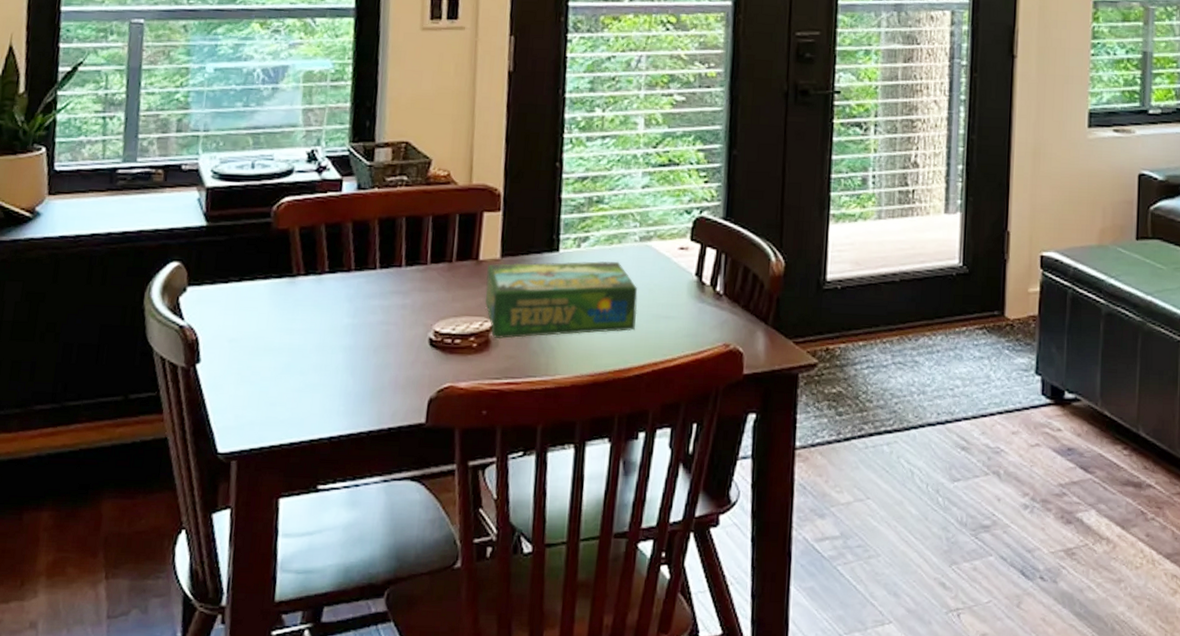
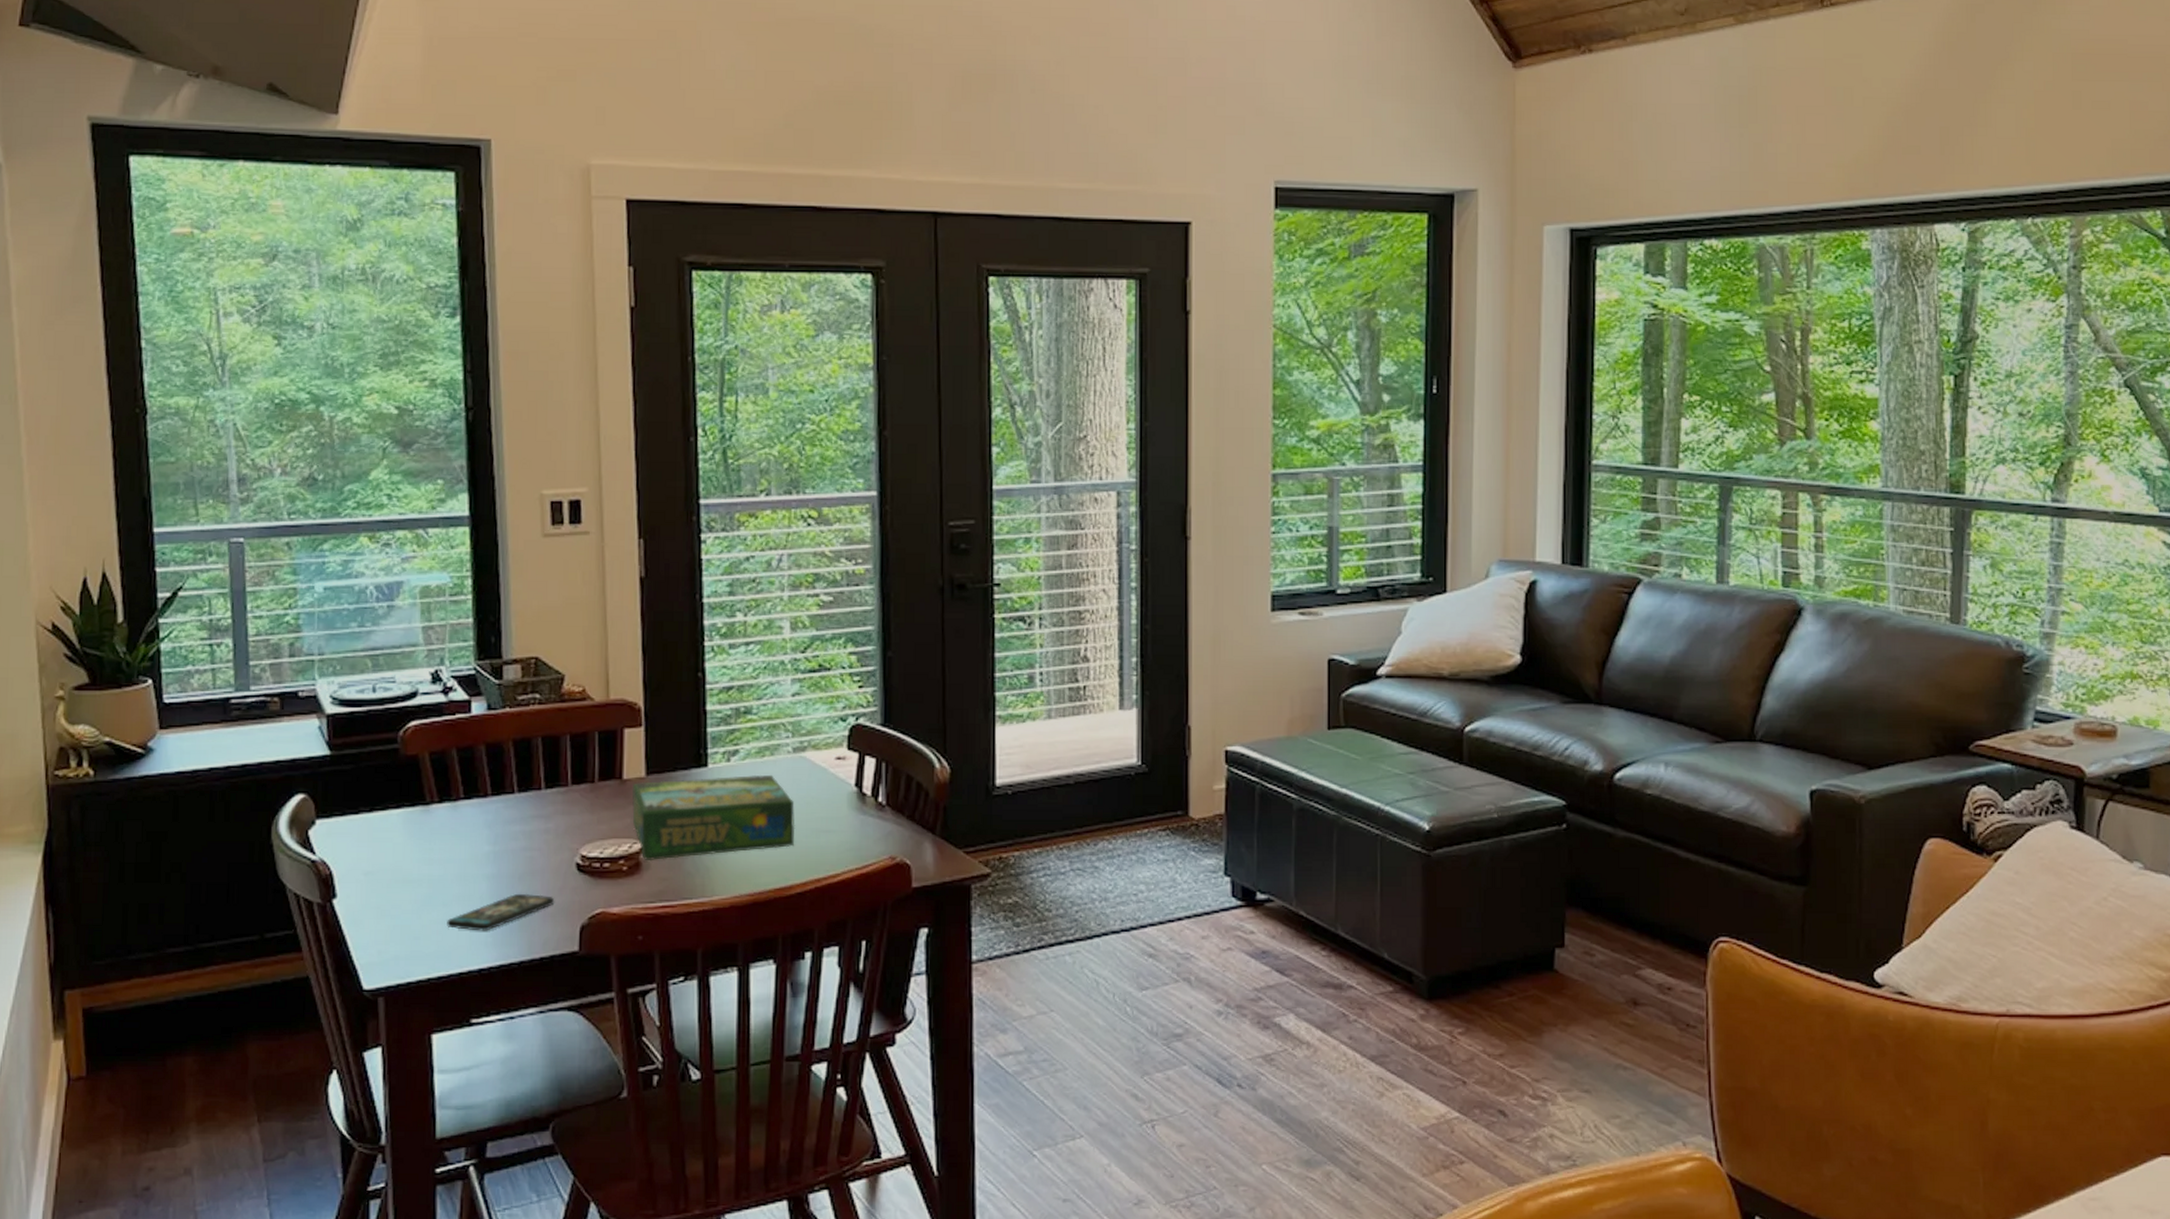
smartphone: none [302,365,407,401] -> present [447,893,555,931]

